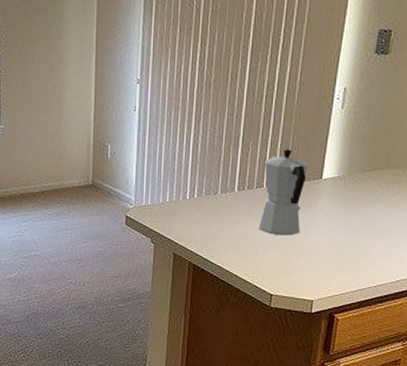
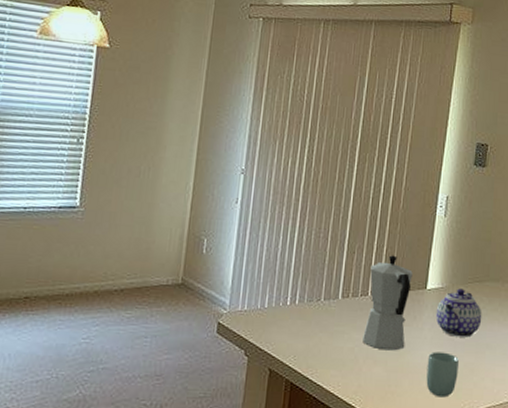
cup: none [321,235,355,276] -> present [426,351,459,398]
teapot: none [331,177,381,222] -> present [435,288,482,338]

